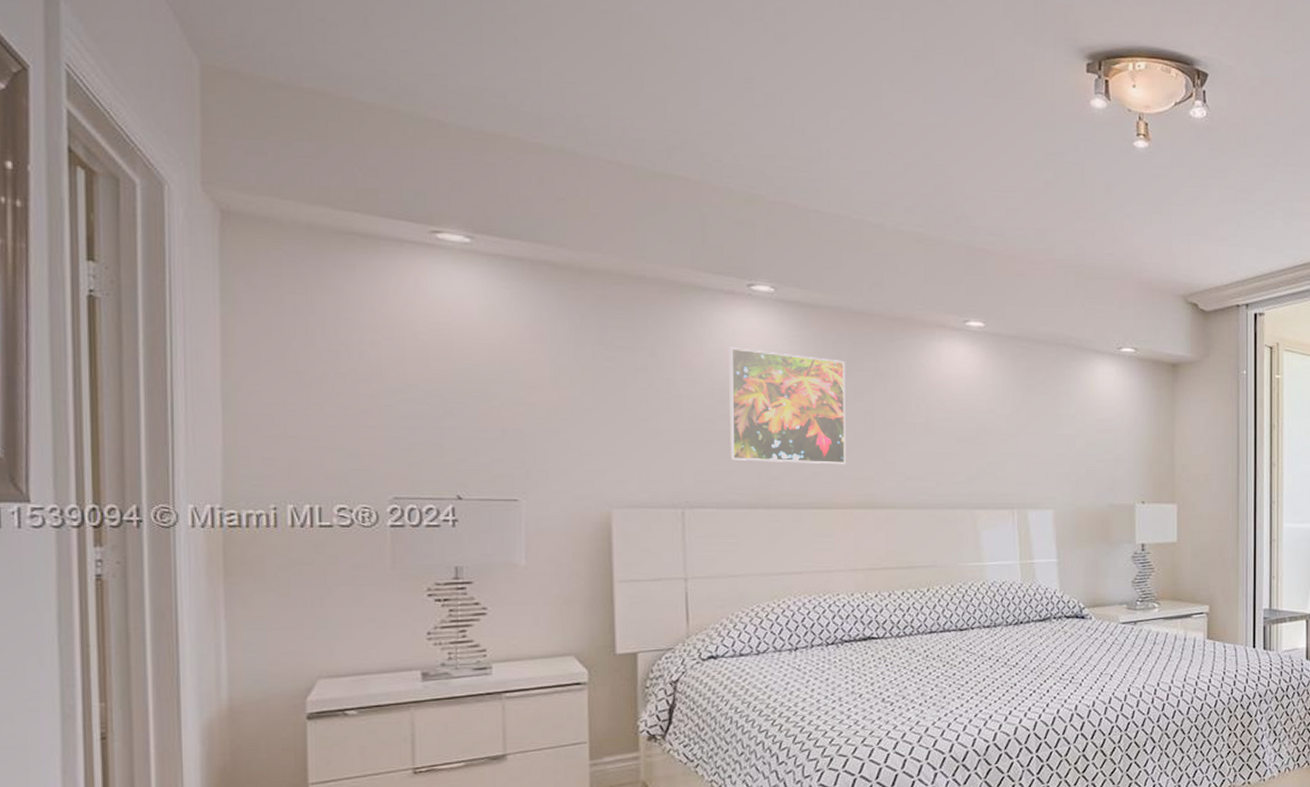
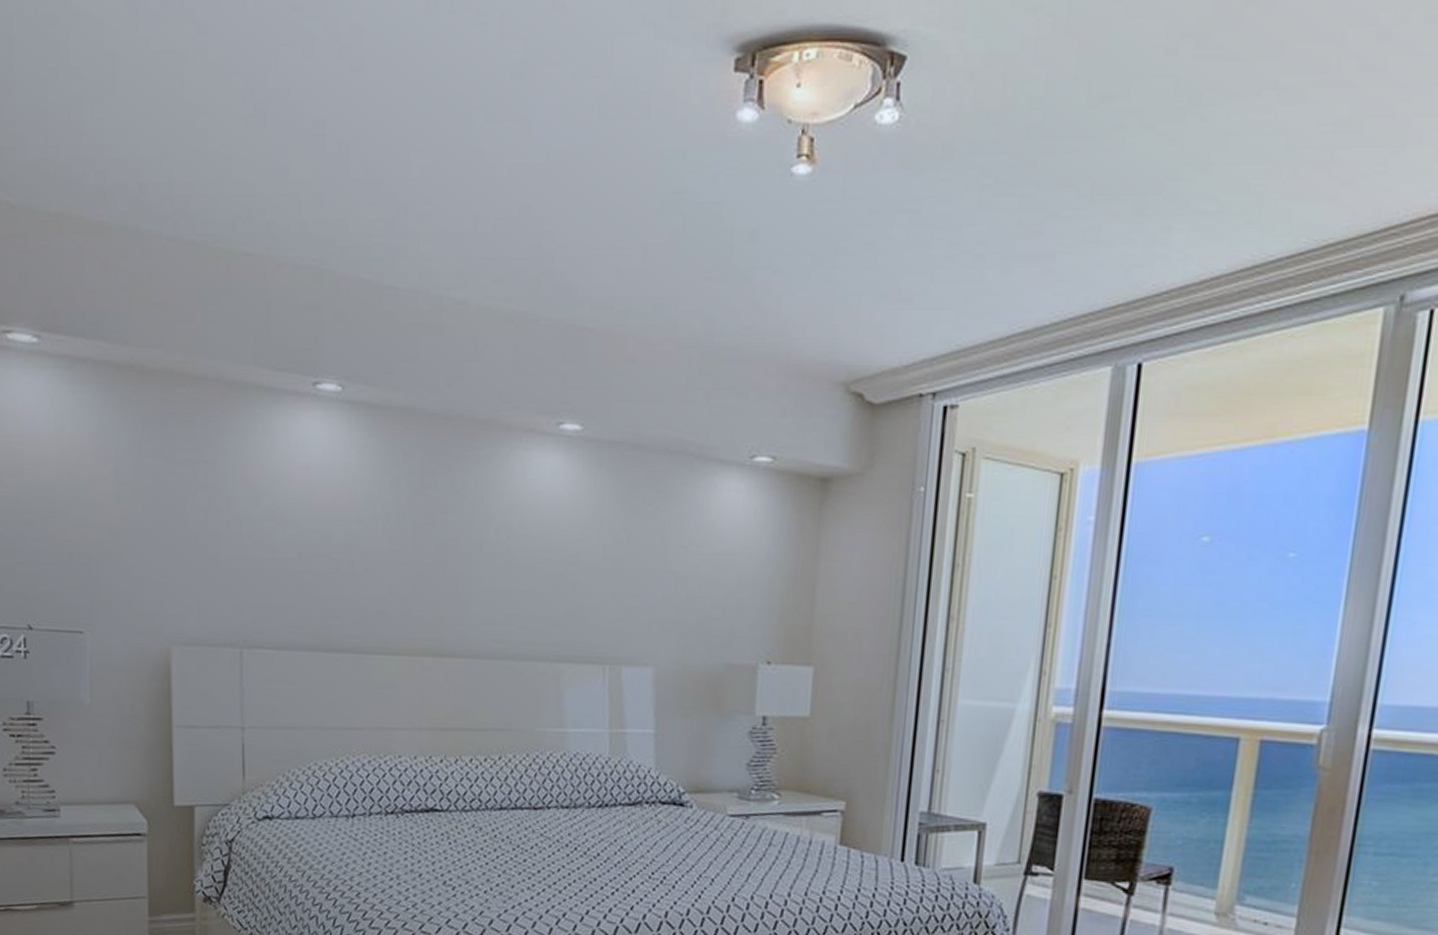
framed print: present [729,347,846,465] -> none [290,459,417,603]

